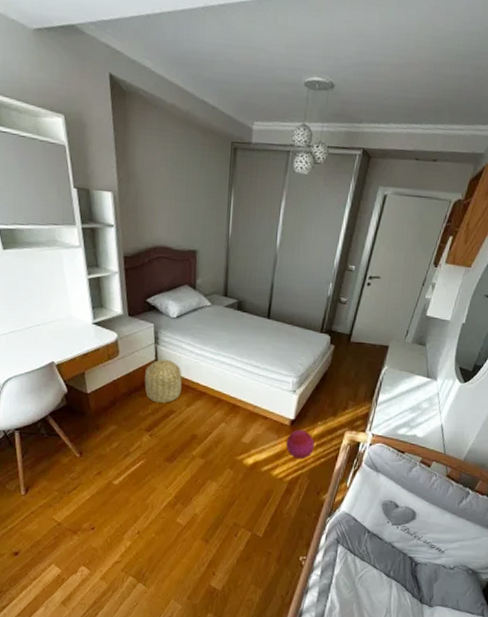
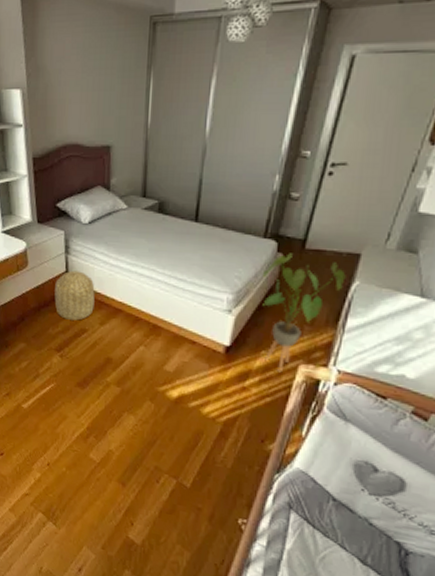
ball: present [286,430,314,460] -> none [219,359,257,397]
house plant: none [319,345,379,438] -> present [262,253,346,373]

